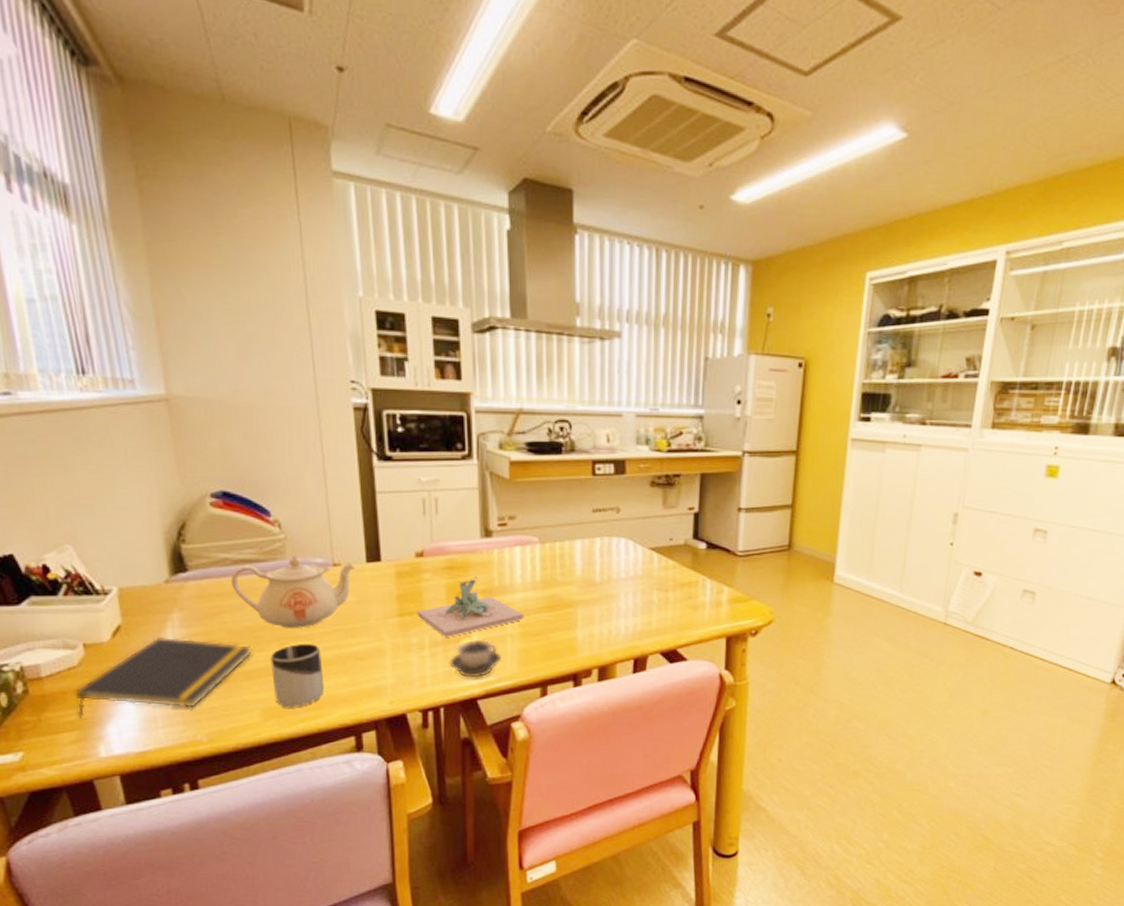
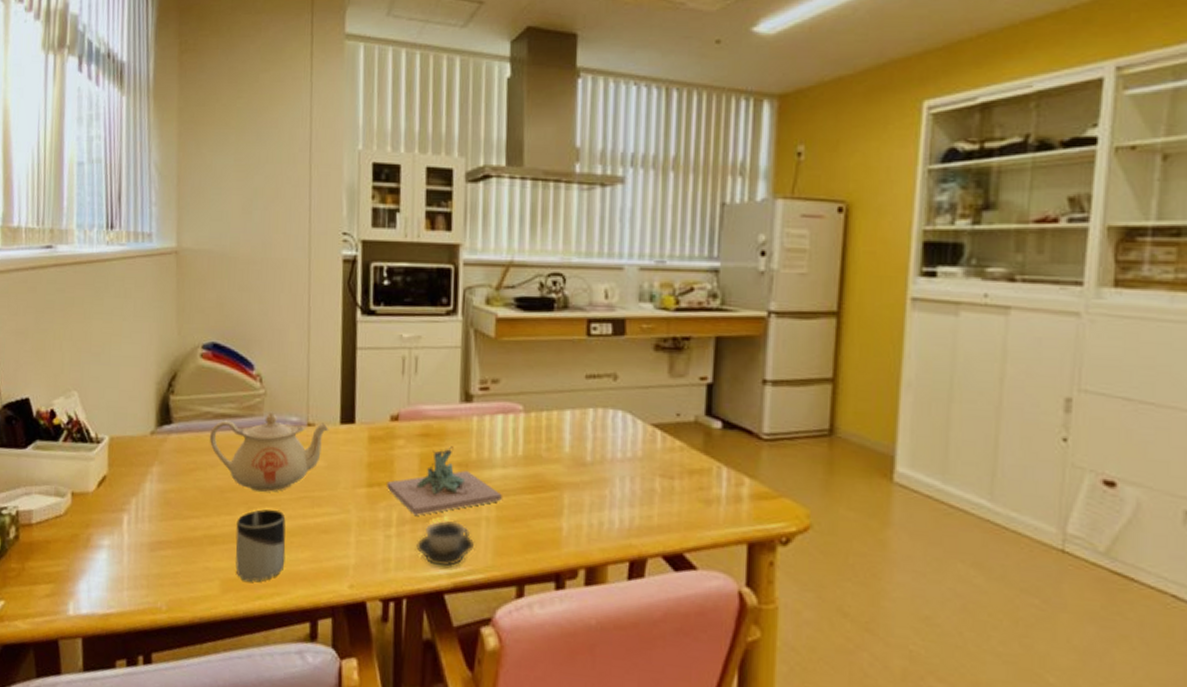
notepad: present [75,636,252,718] -> none [56,490,220,571]

